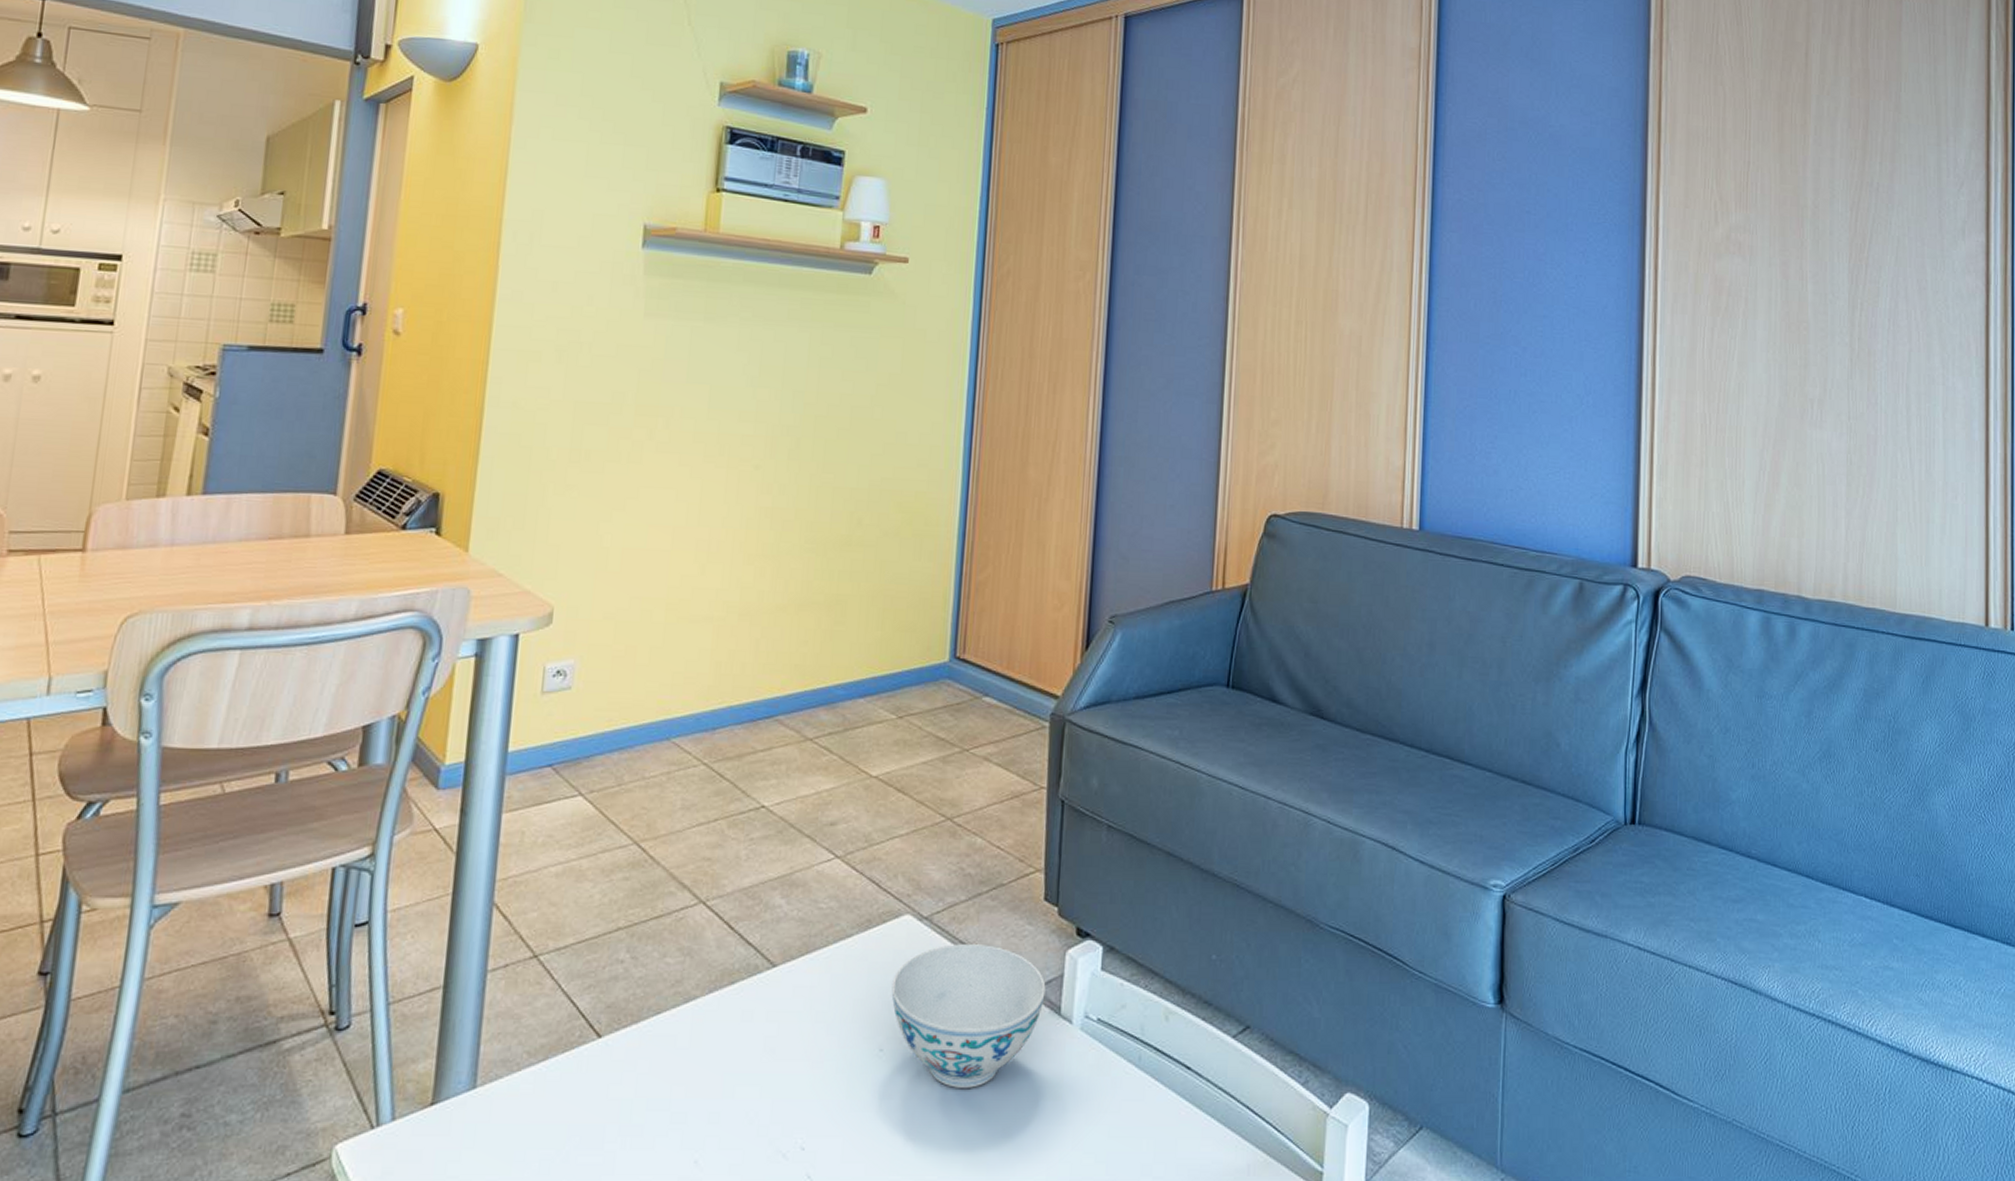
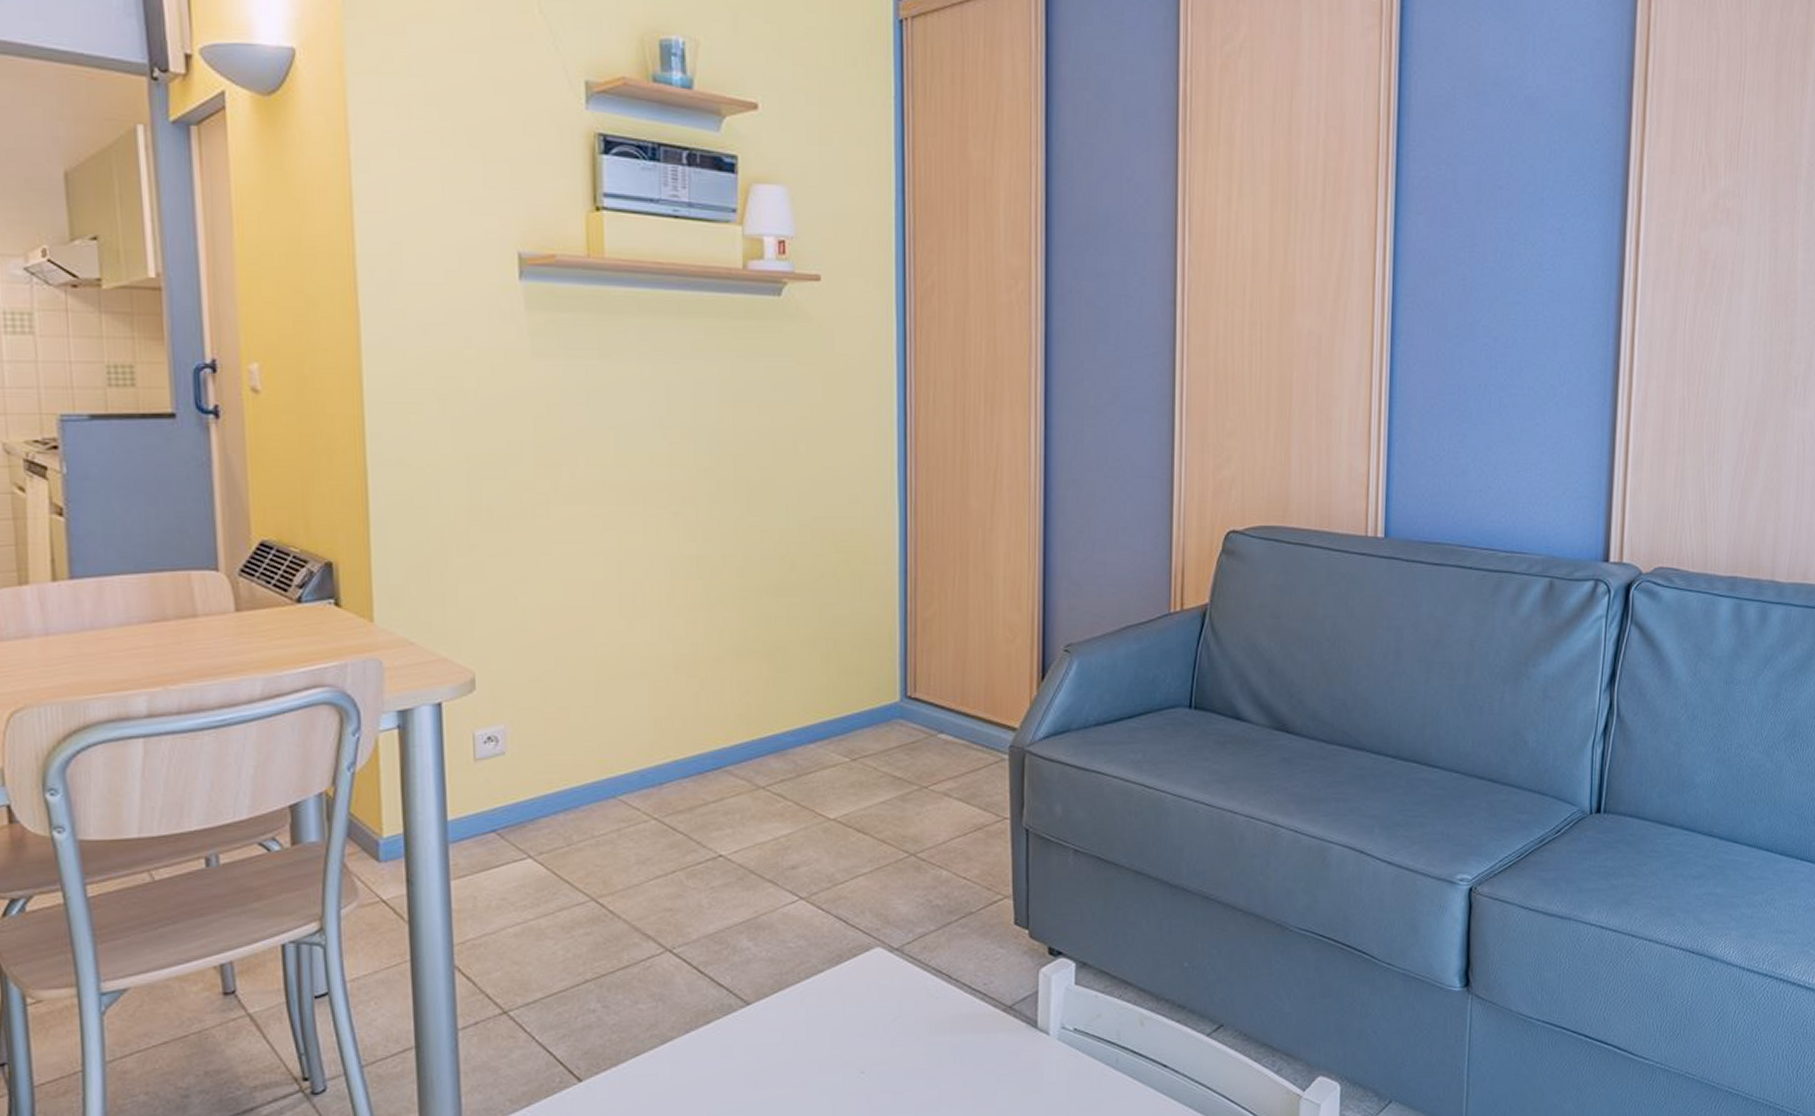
bowl: present [891,944,1046,1088] -> none [868,969,1021,1100]

